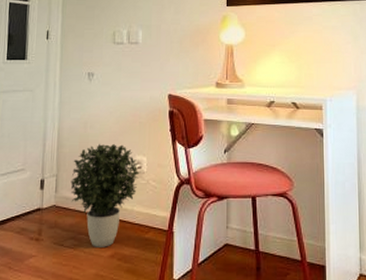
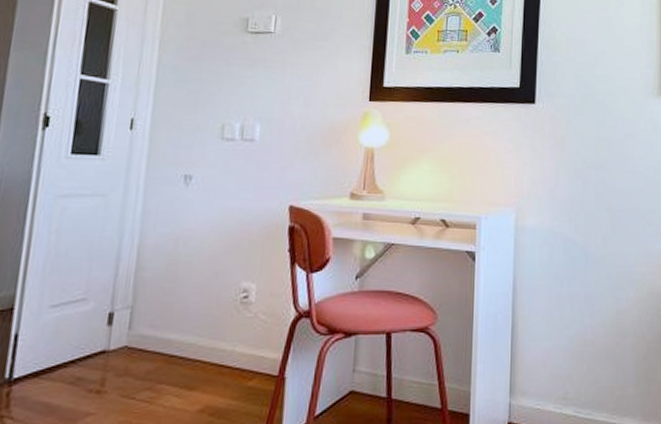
potted plant: present [71,143,140,247] -> none [150,265,246,400]

